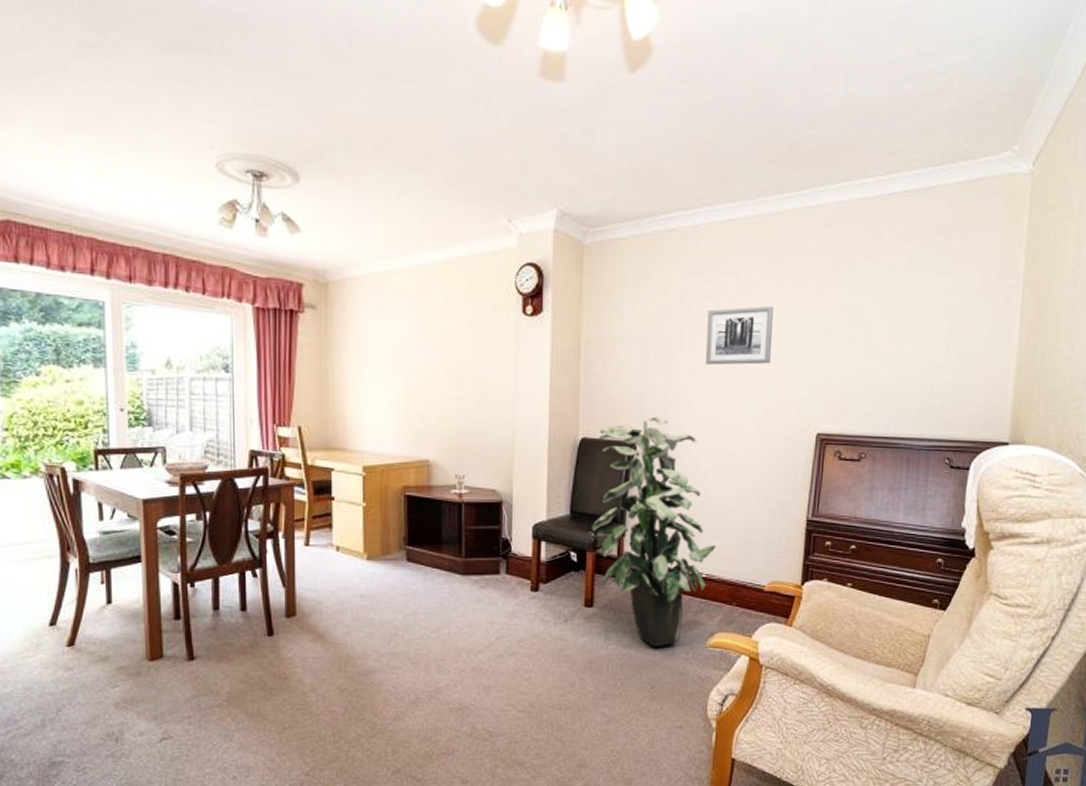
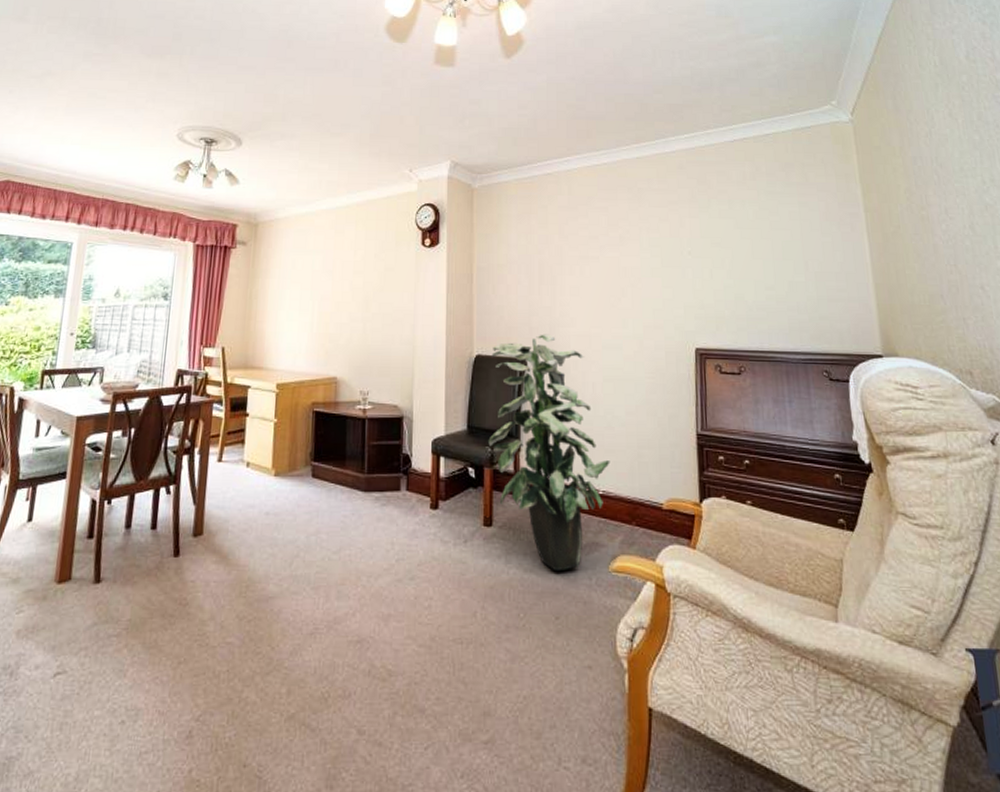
wall art: present [705,305,774,365] -> none [584,234,645,287]

